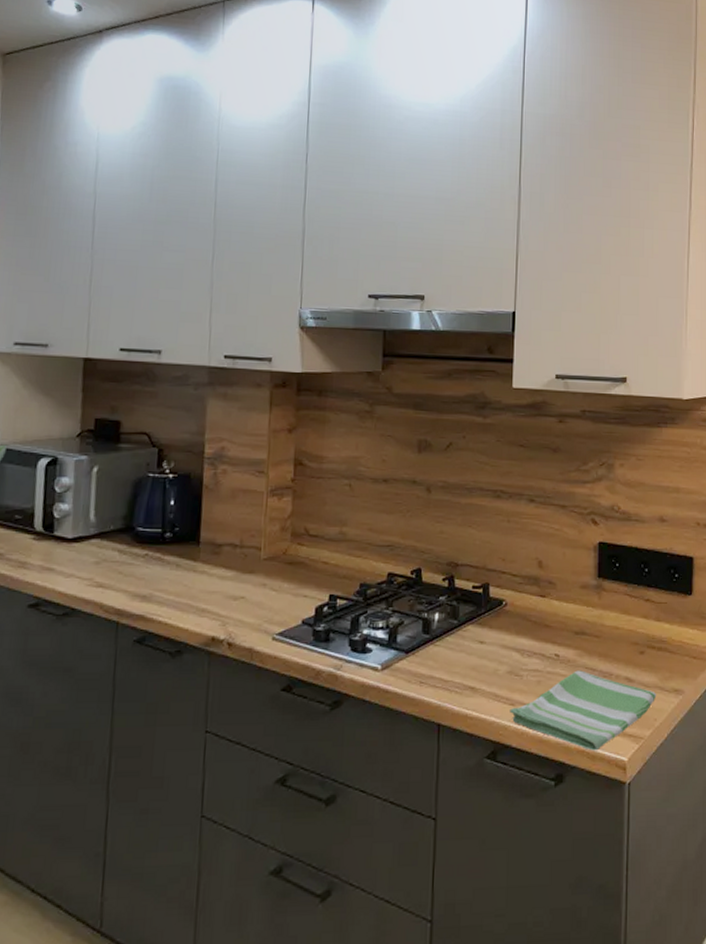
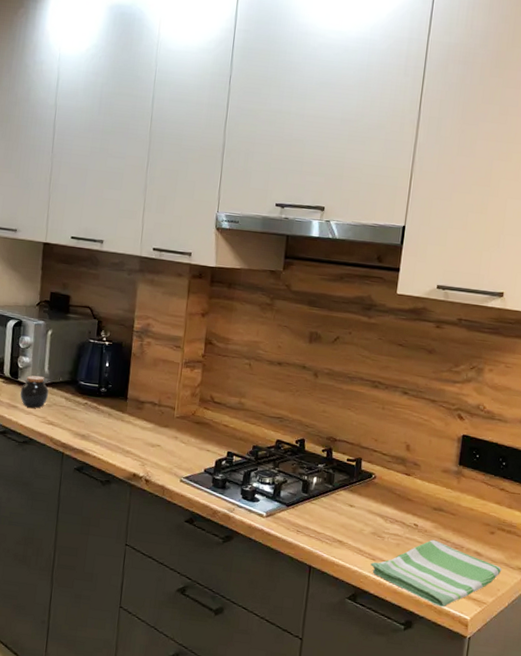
jar: none [56,525,97,568] -> present [19,375,49,408]

